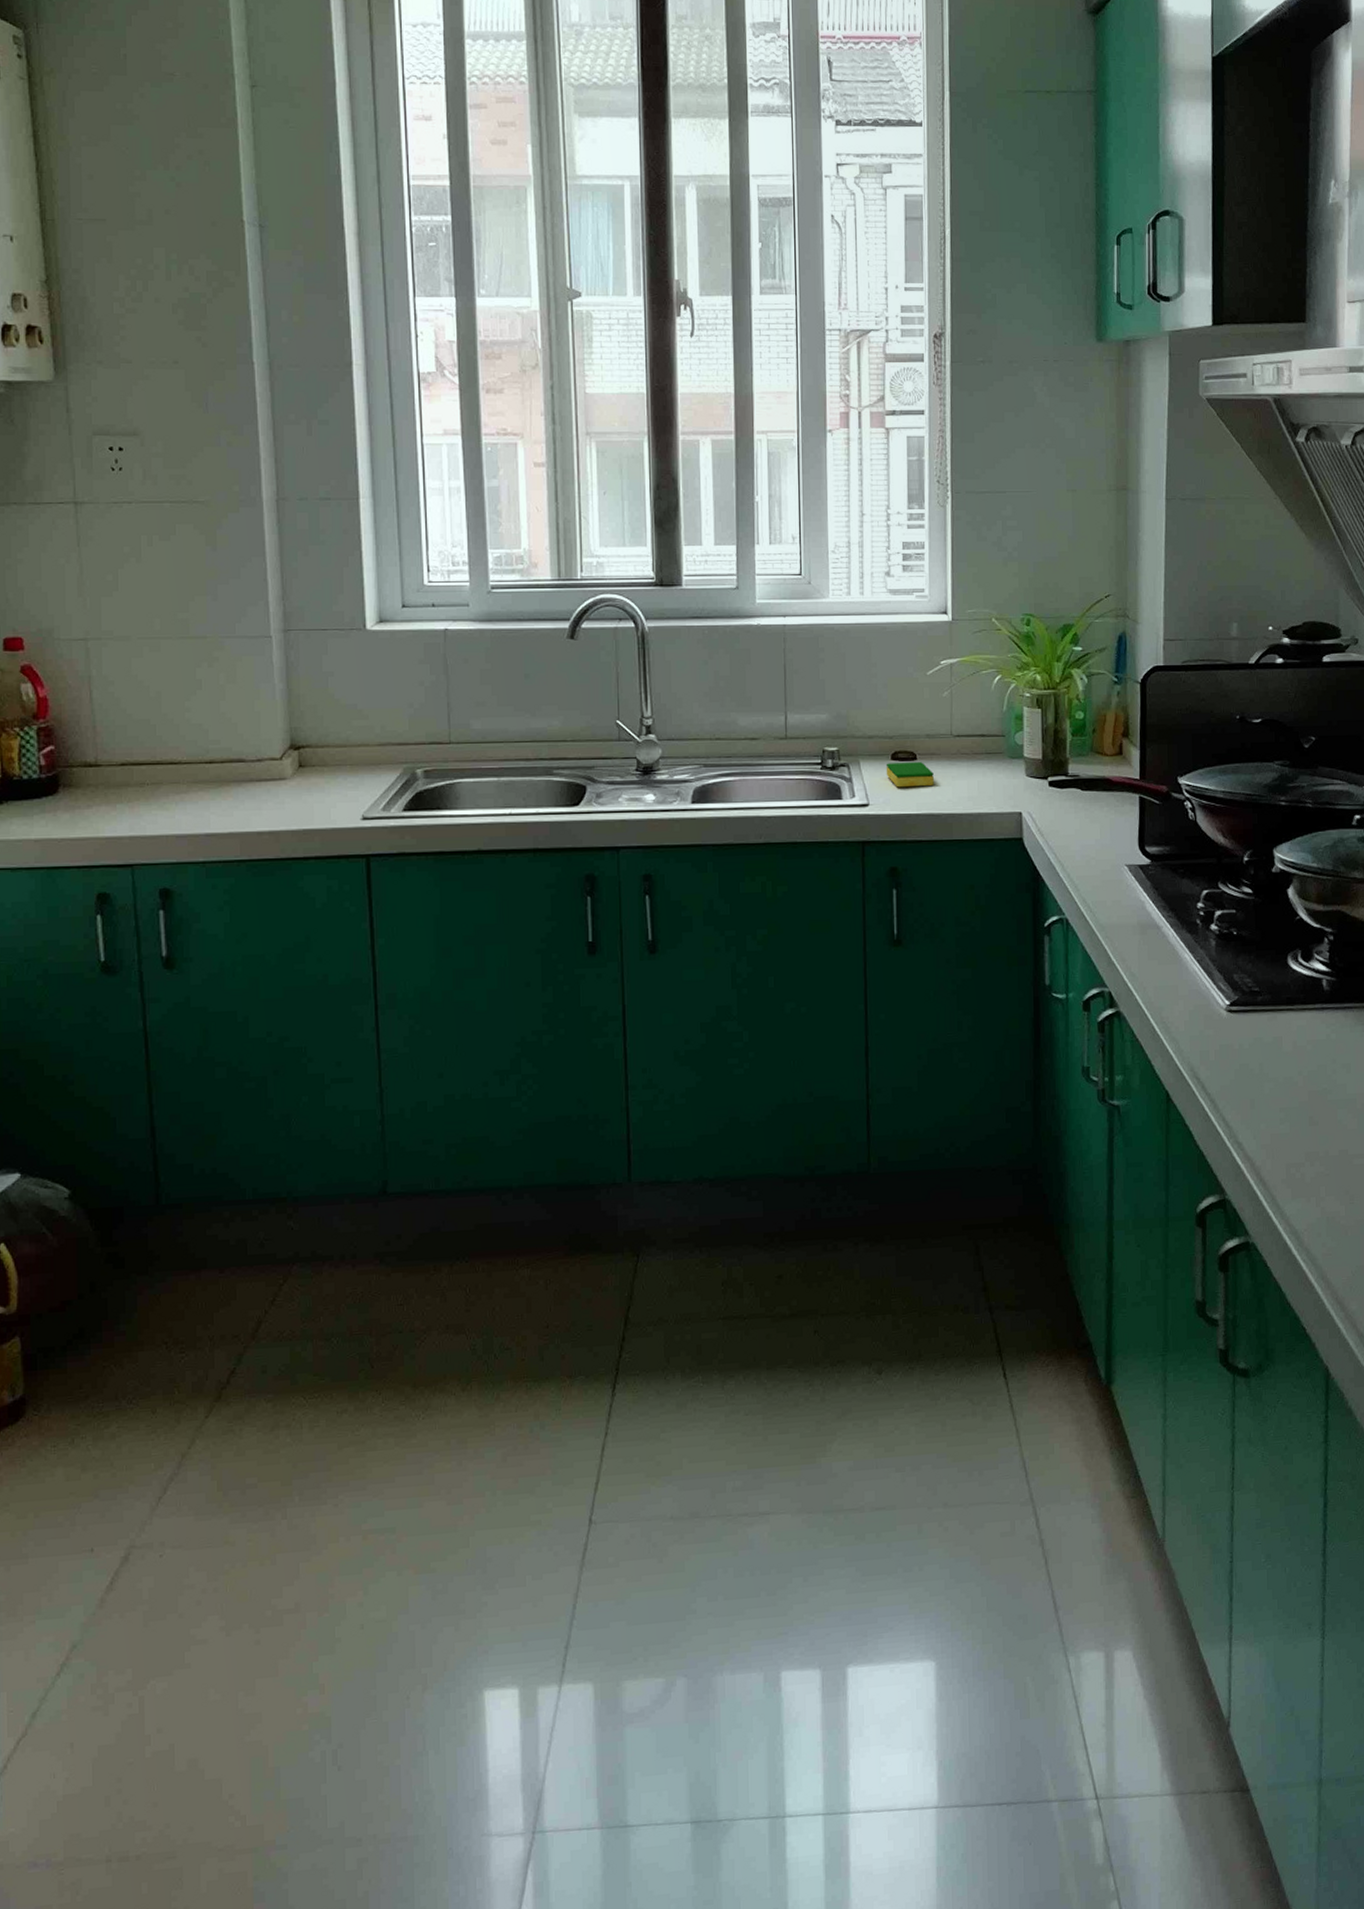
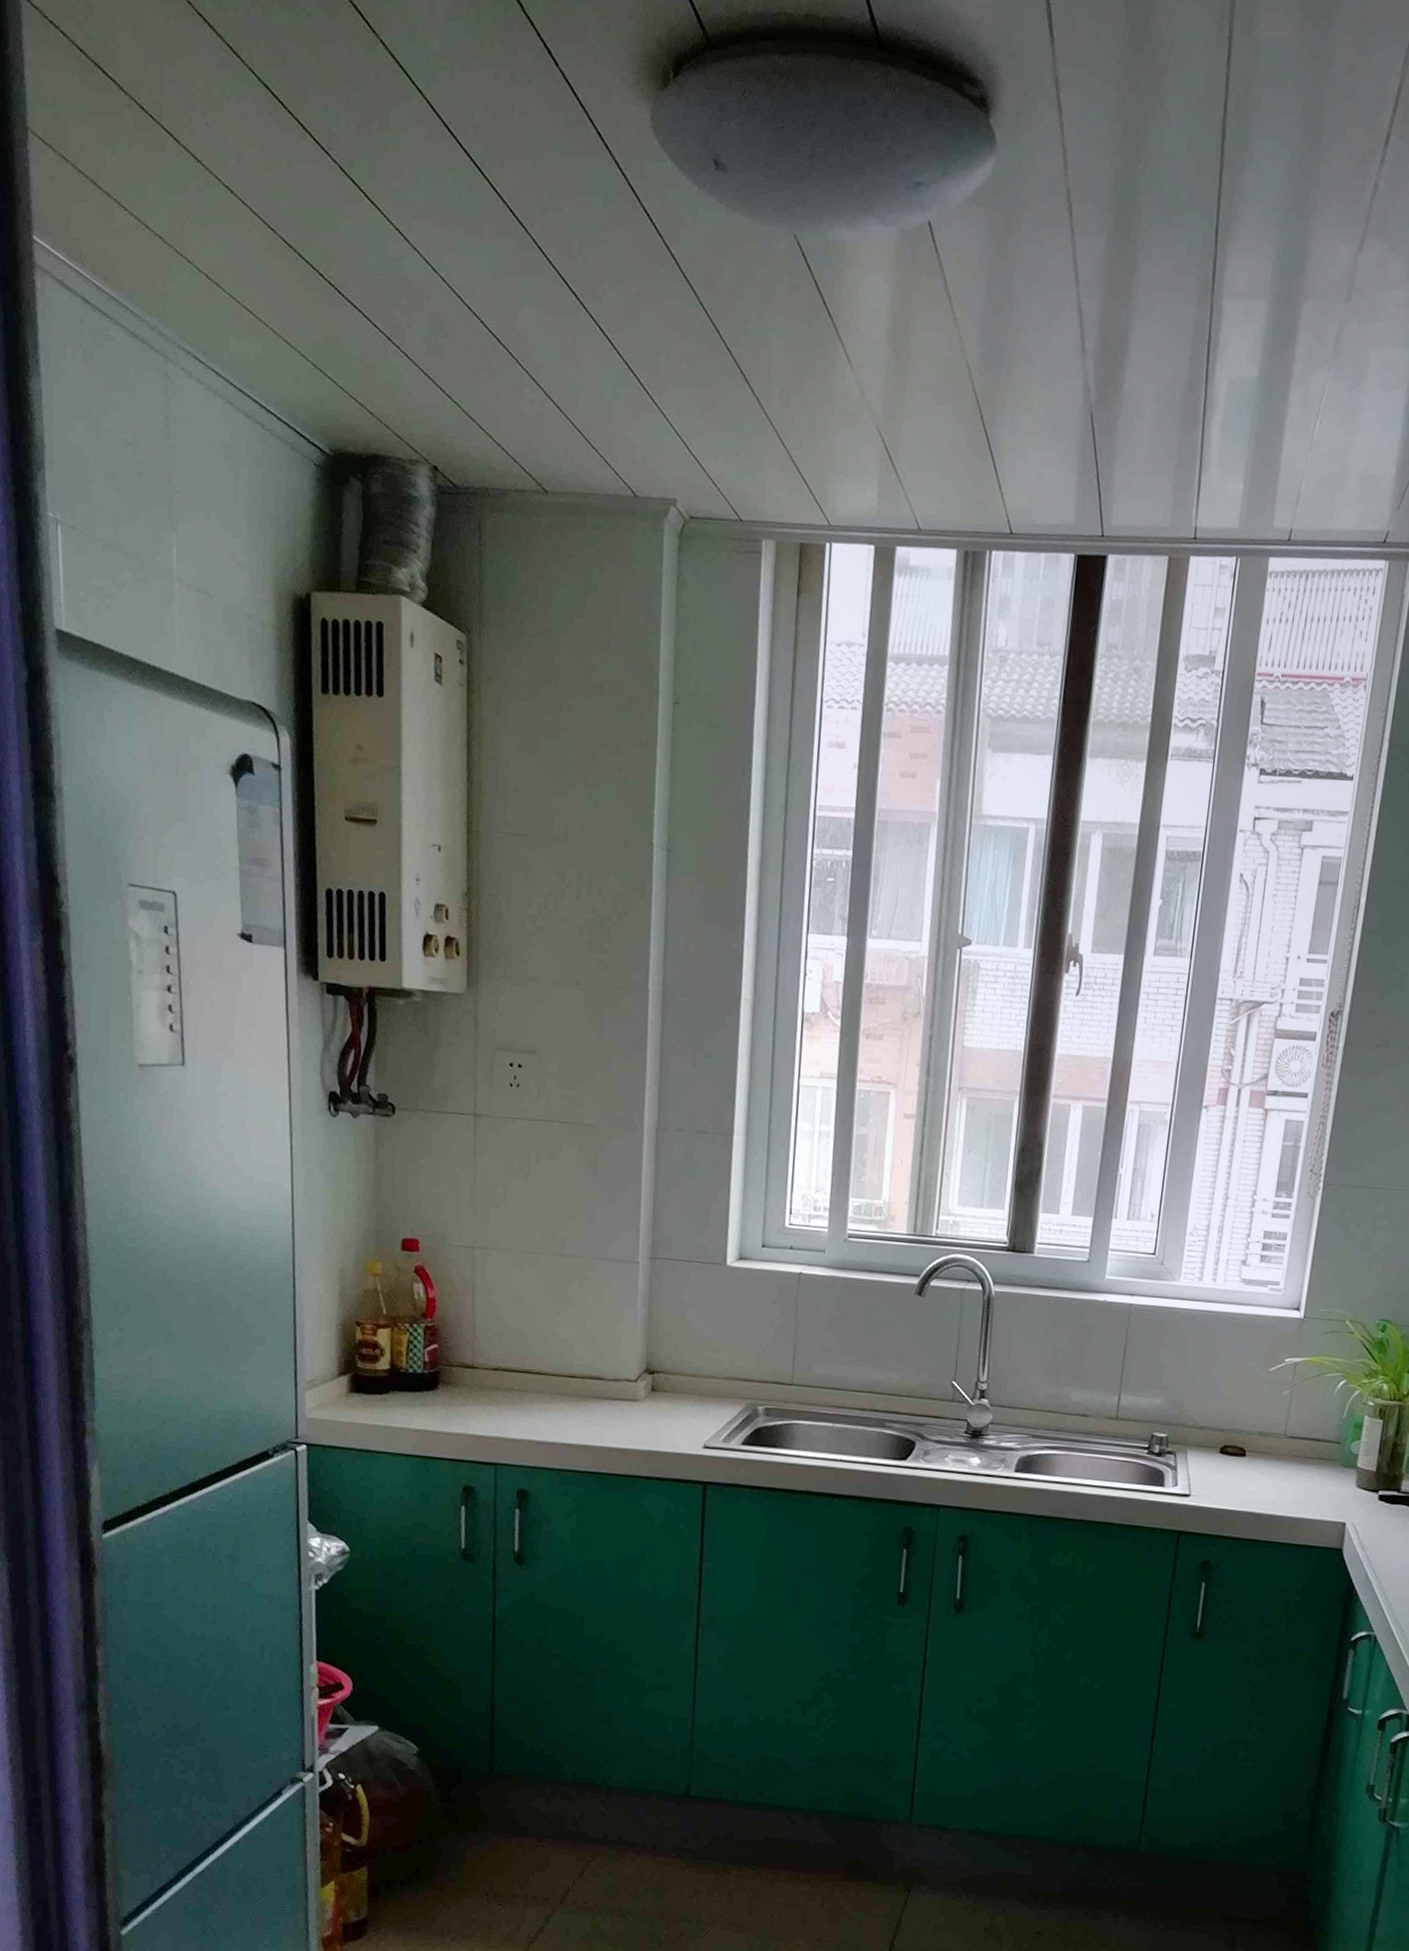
dish sponge: present [886,762,934,788] -> none [1212,1456,1261,1485]

